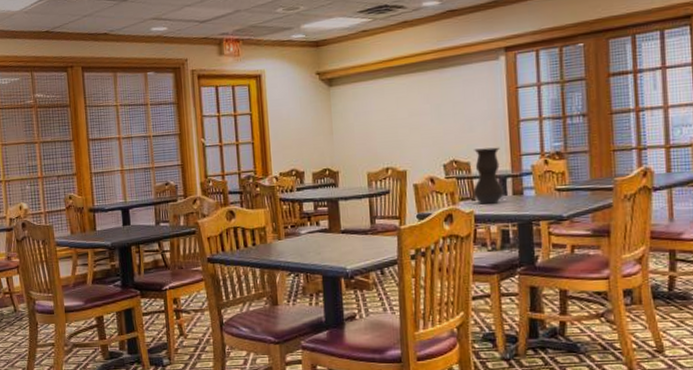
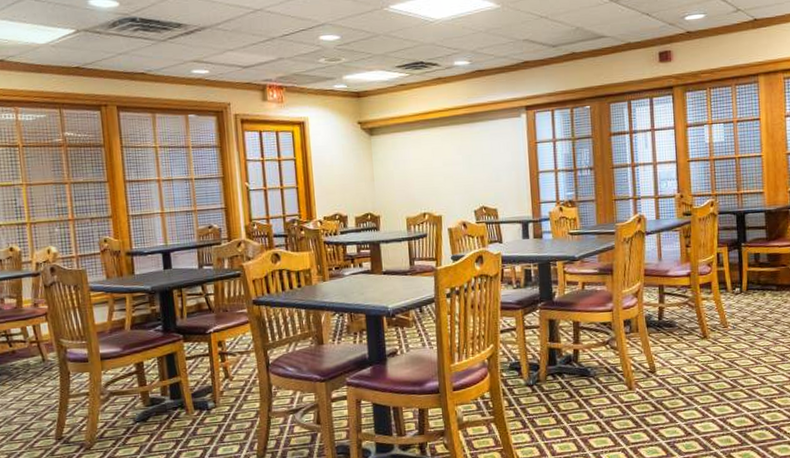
vase: present [472,147,504,206] -> none [500,195,527,248]

